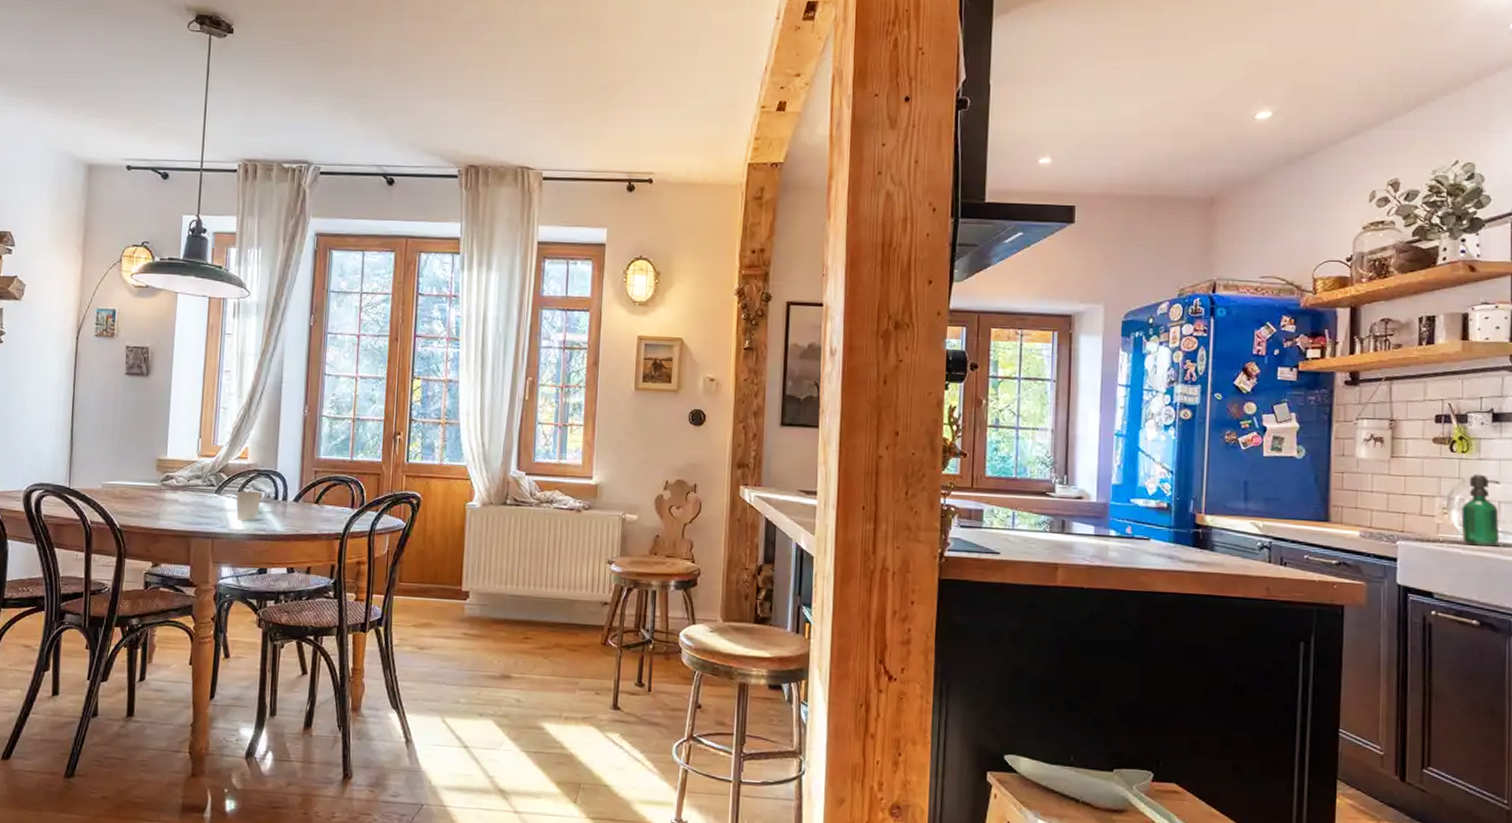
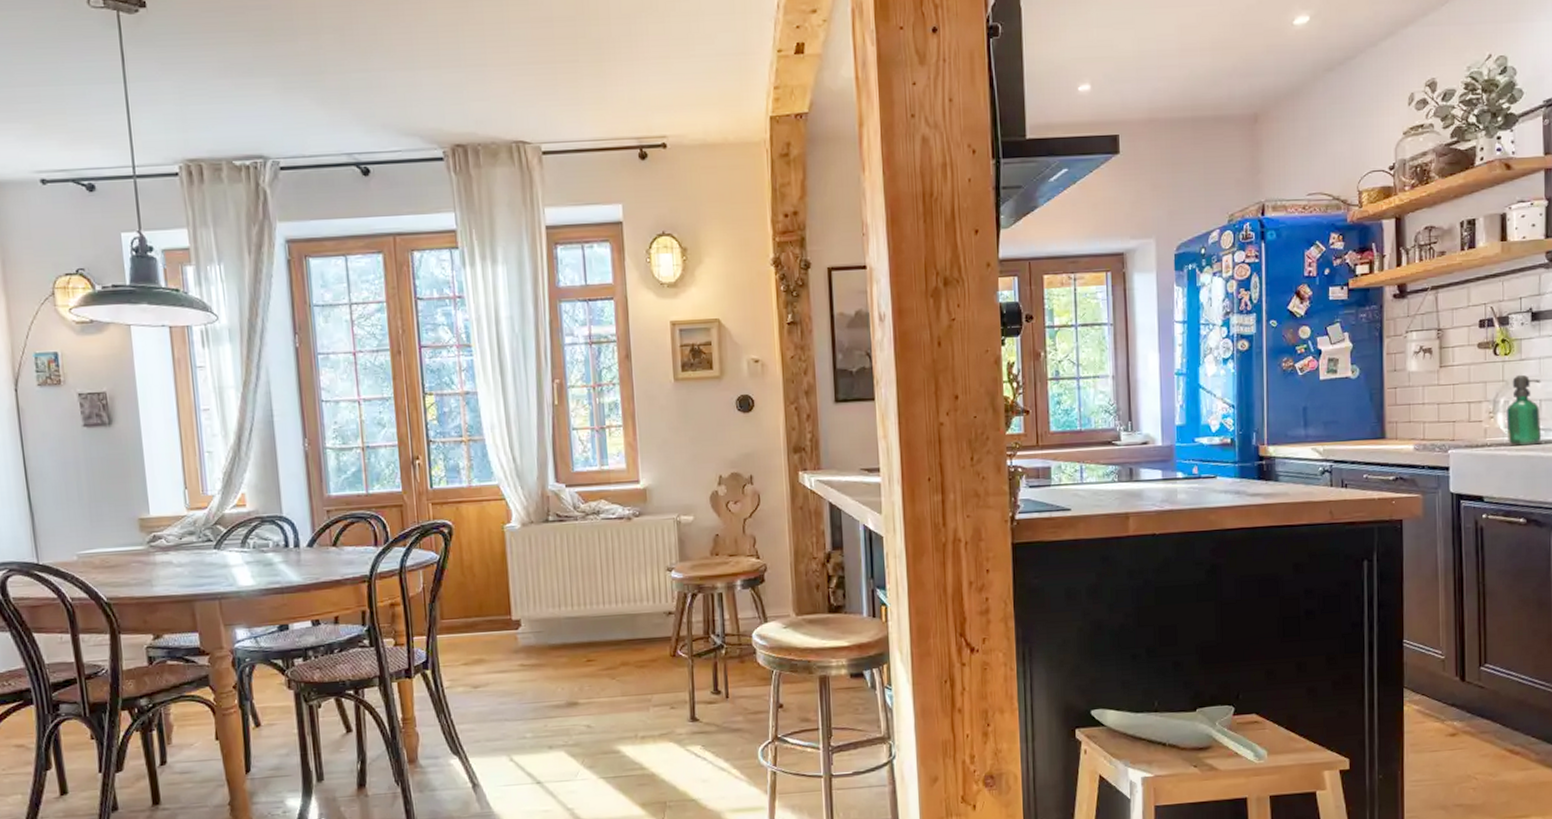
cup: present [236,491,262,521] -> none [239,541,270,576]

